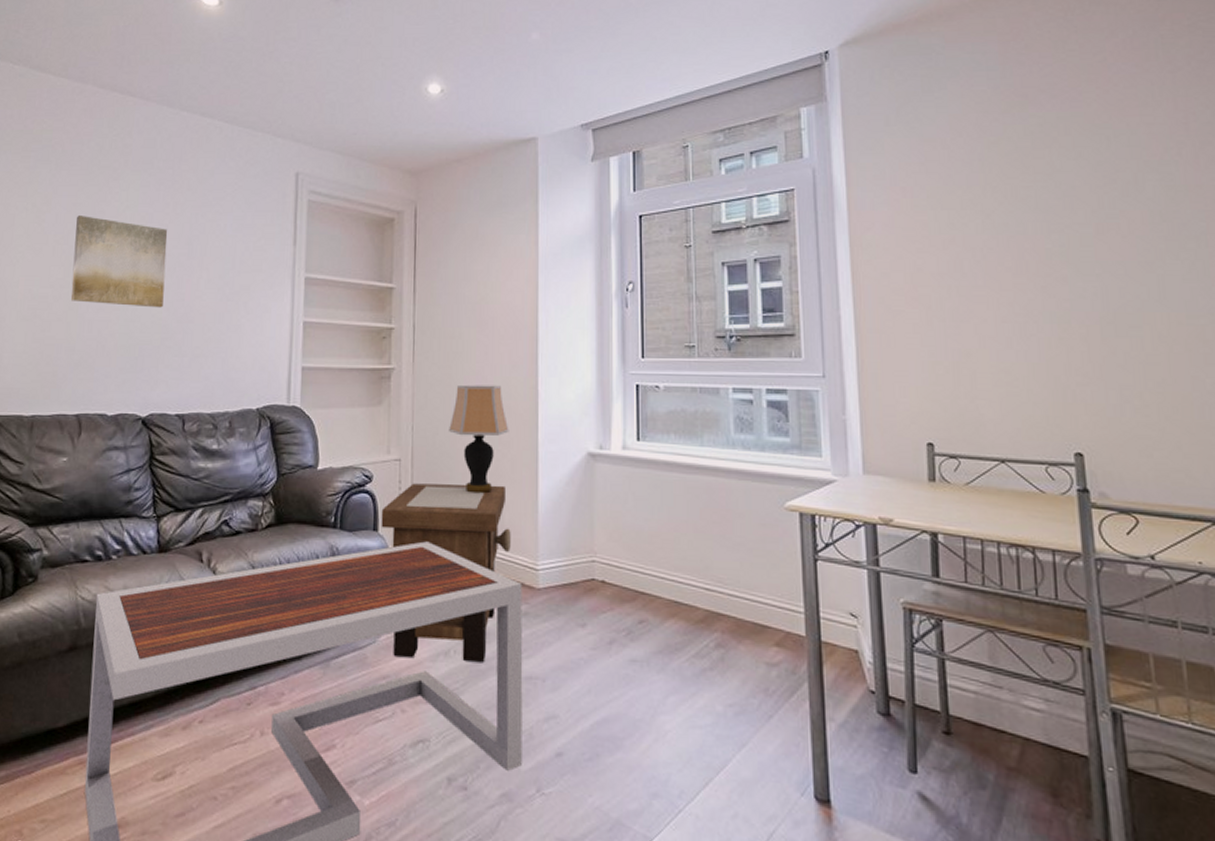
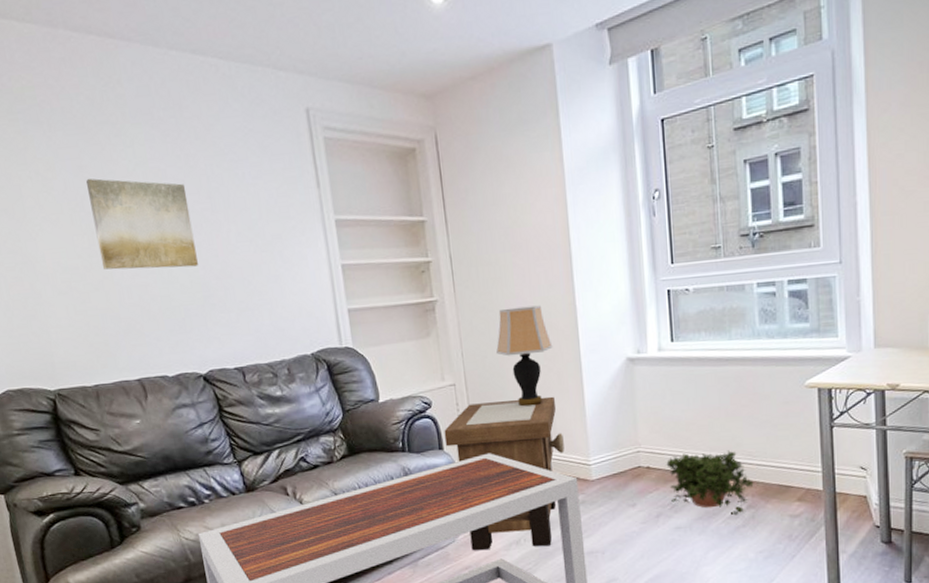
potted plant: none [624,570,724,655] -> present [666,450,754,516]

